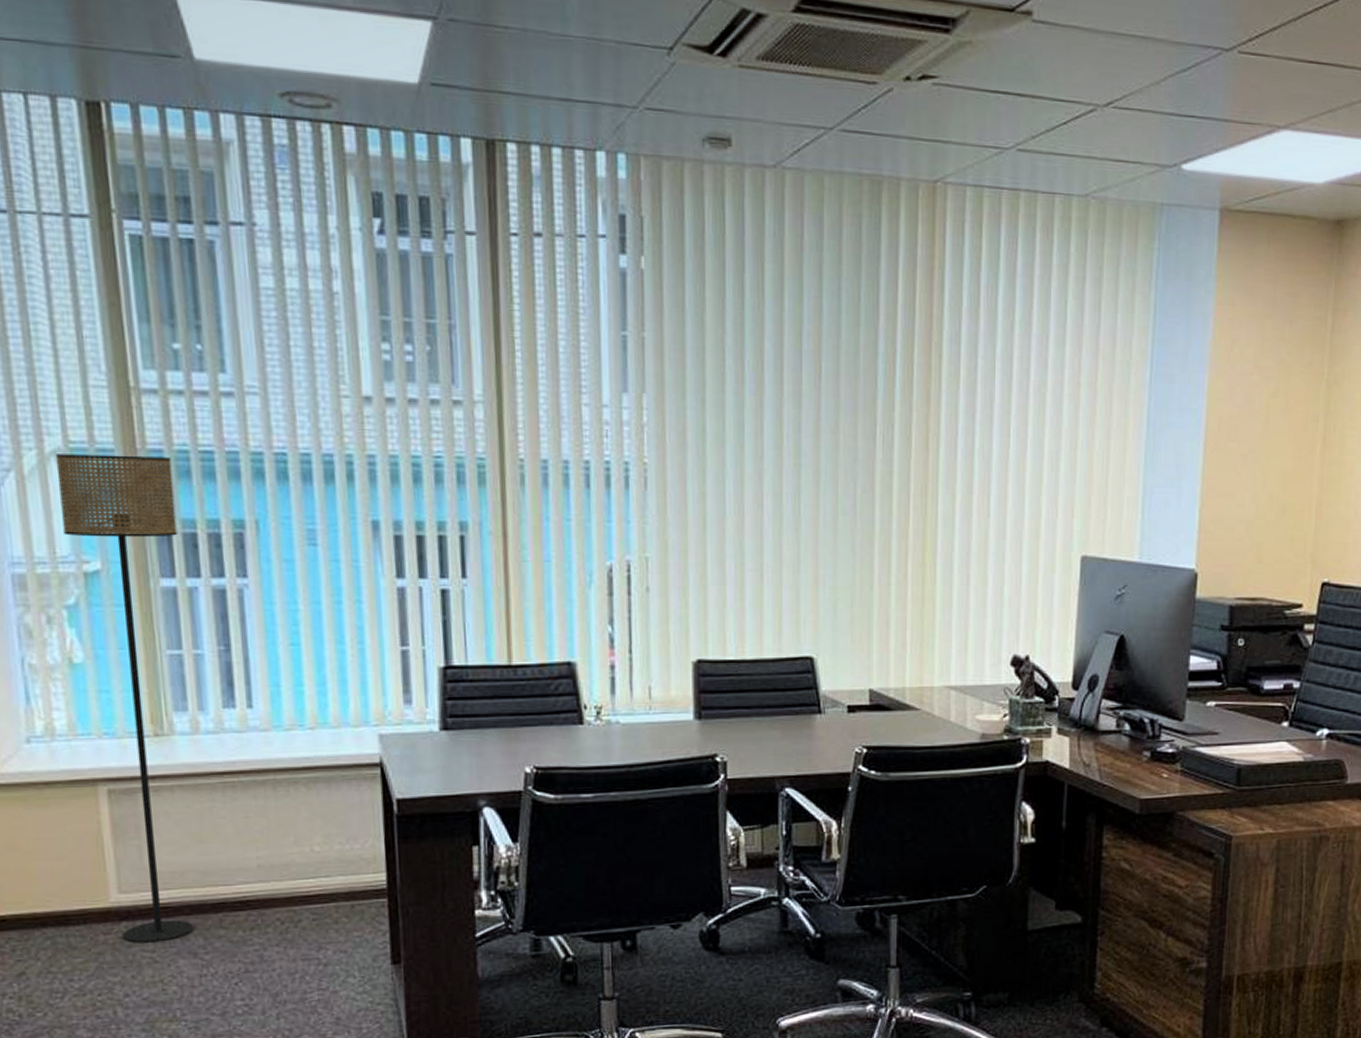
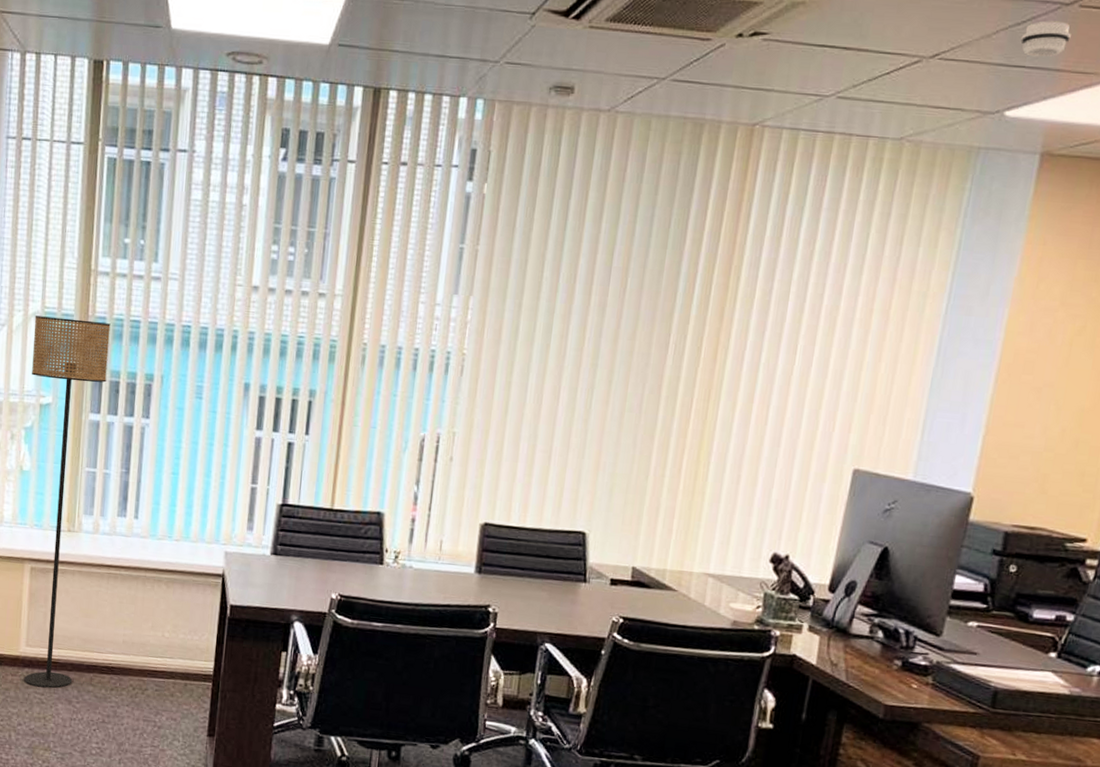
smoke detector: none [1188,67,1234,107] -> present [1020,21,1071,58]

